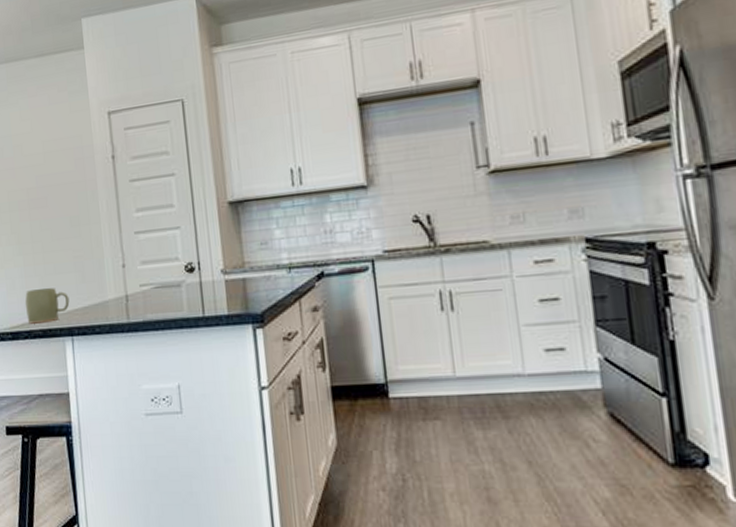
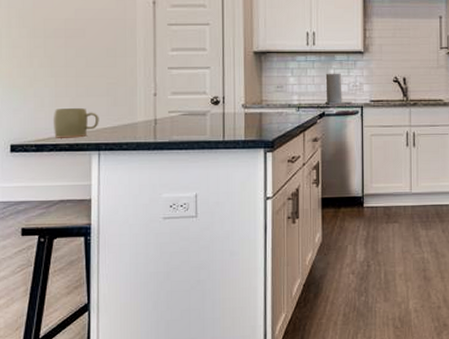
paper towel: none [320,217,360,263] -> present [324,73,353,106]

